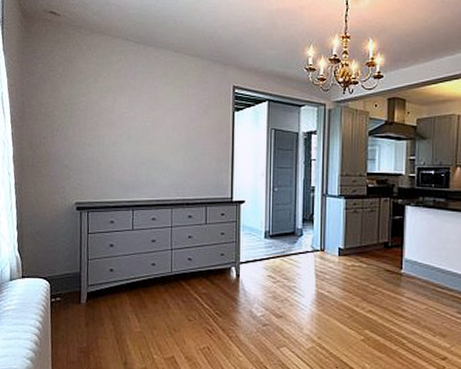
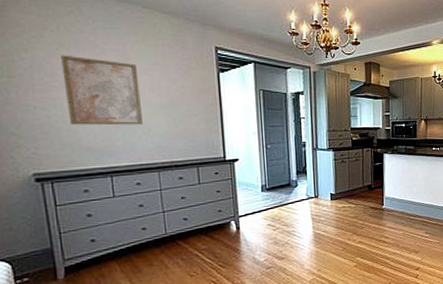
wall art: none [107,97,165,162] -> present [61,55,144,126]

